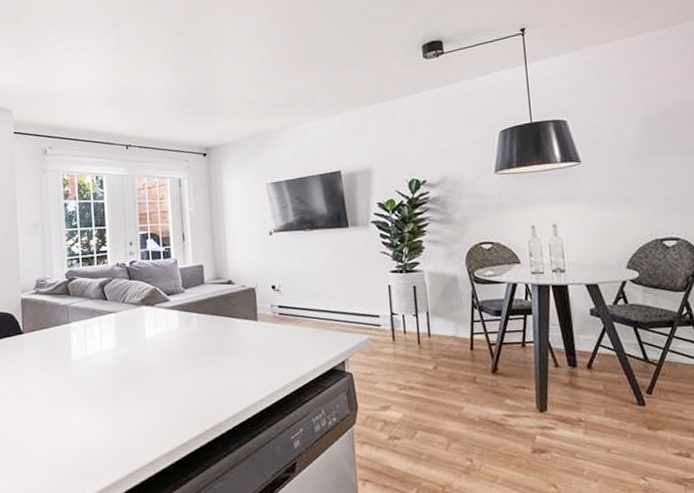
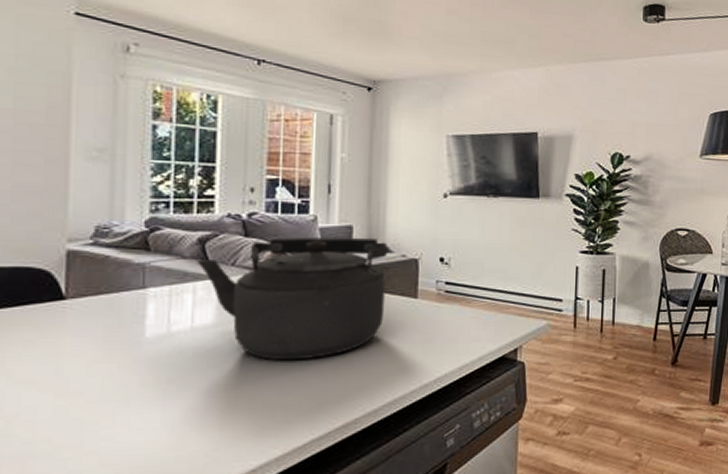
kettle: none [100,274,234,376] -> present [197,237,389,361]

